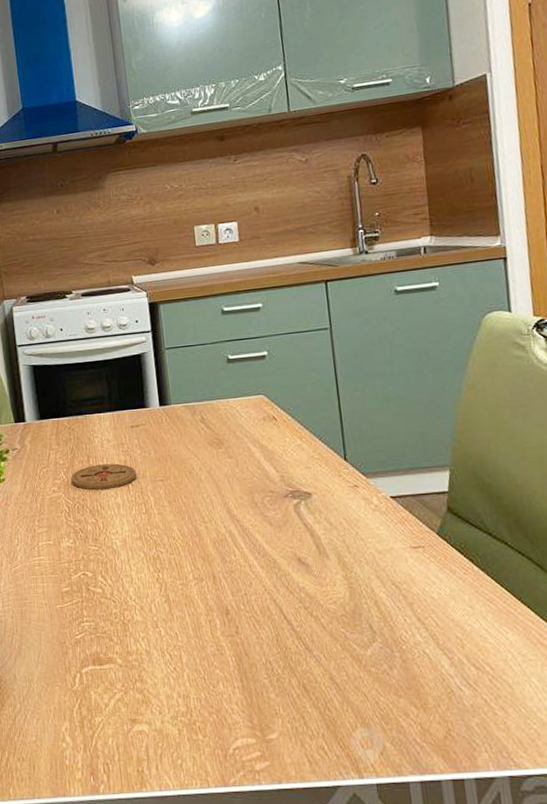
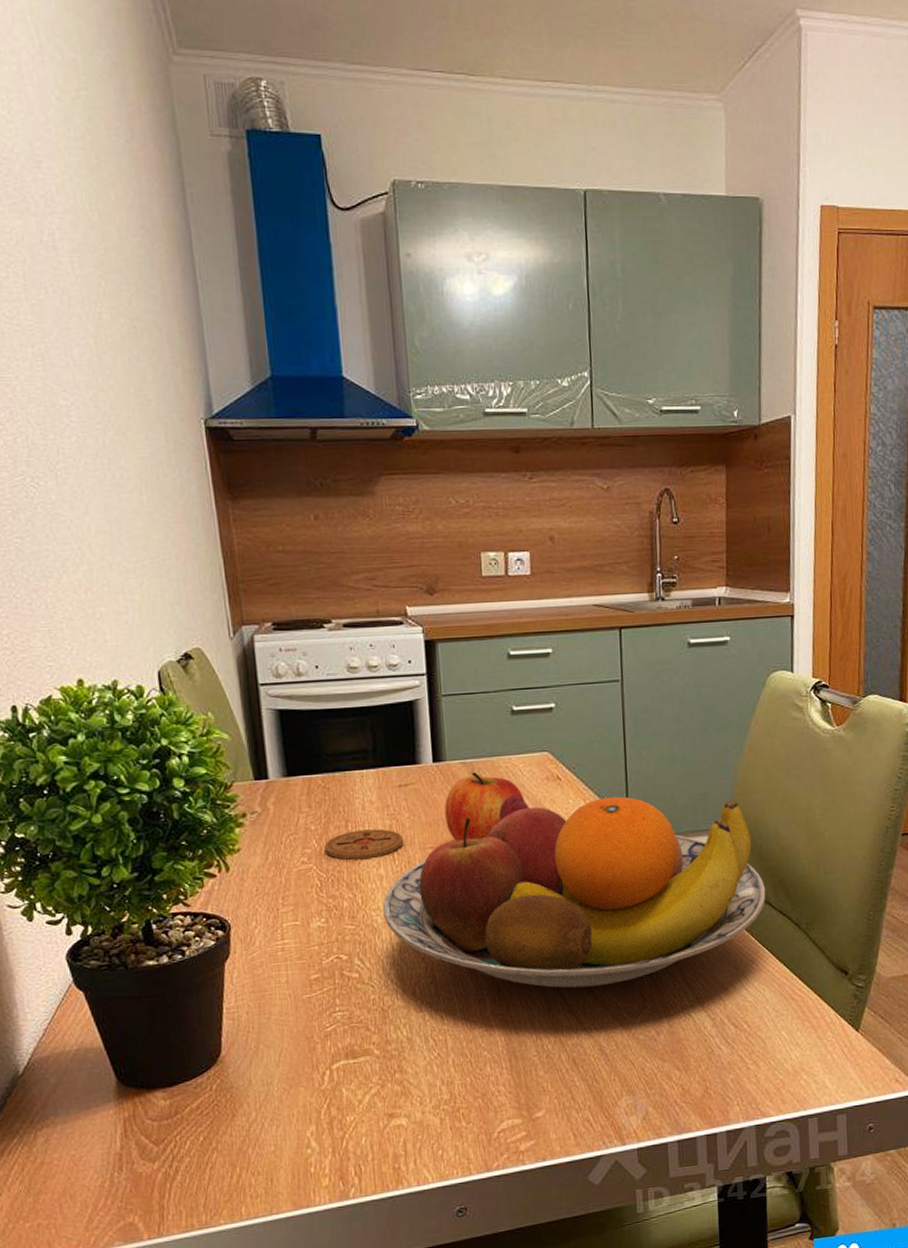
fruit bowl: none [121,434,501,616] -> present [383,795,766,989]
apple: none [171,414,244,475] -> present [444,772,525,841]

